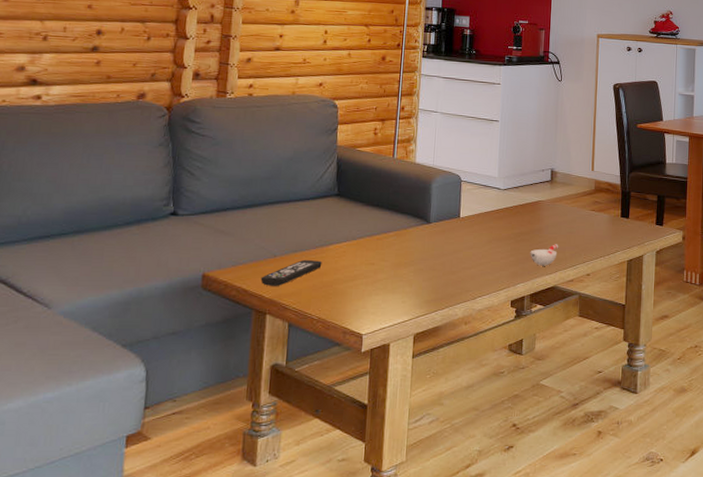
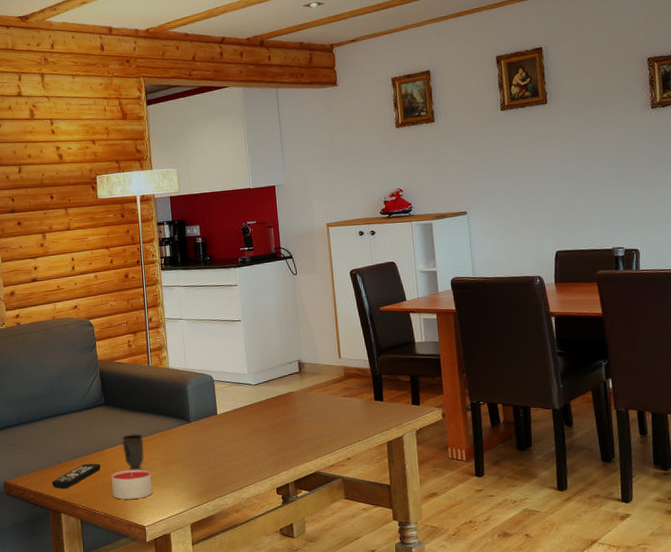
candle: none [331,269,379,303] -> present [111,469,153,500]
cup: none [350,231,376,272] -> present [122,434,145,471]
cup: present [530,244,559,266] -> none [288,432,316,454]

